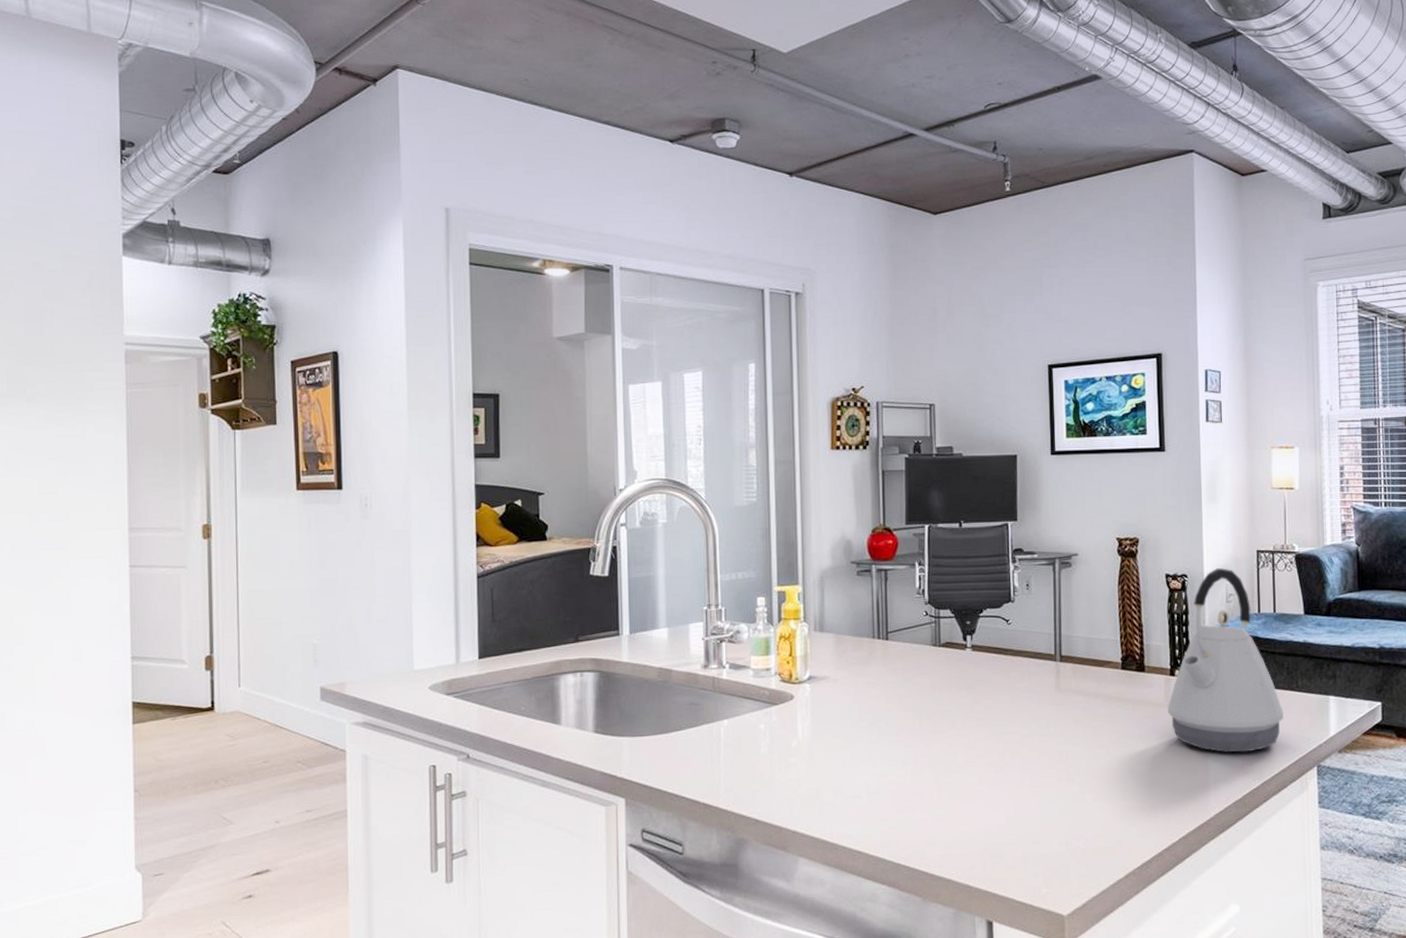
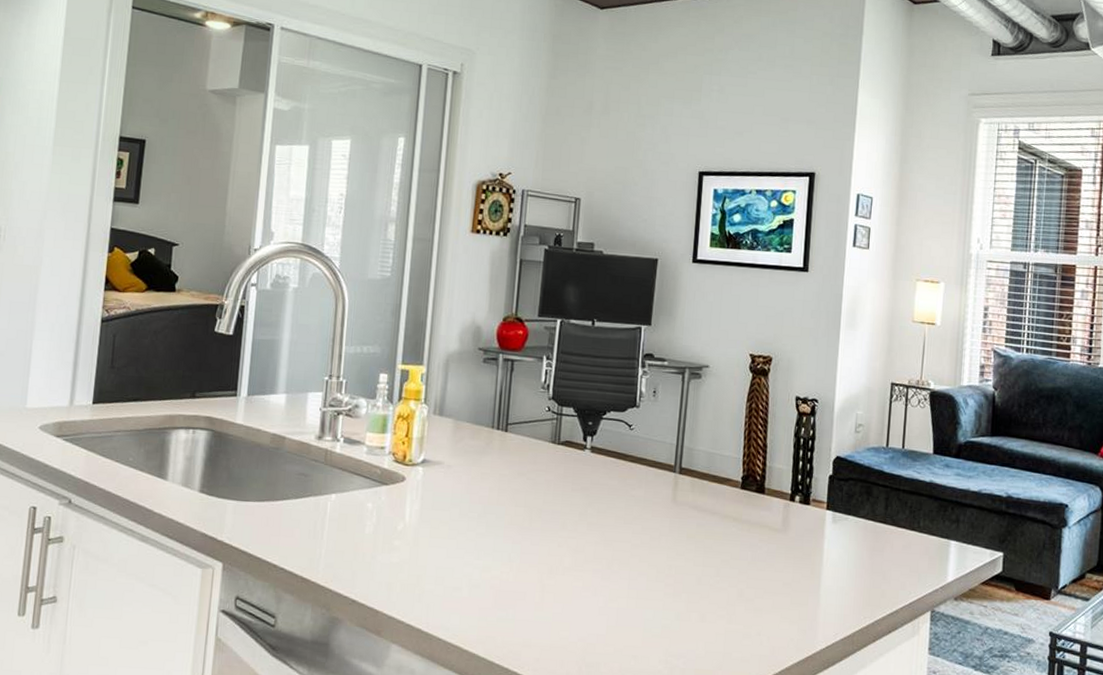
kettle: present [1167,568,1284,753] -> none [782,396,902,589]

